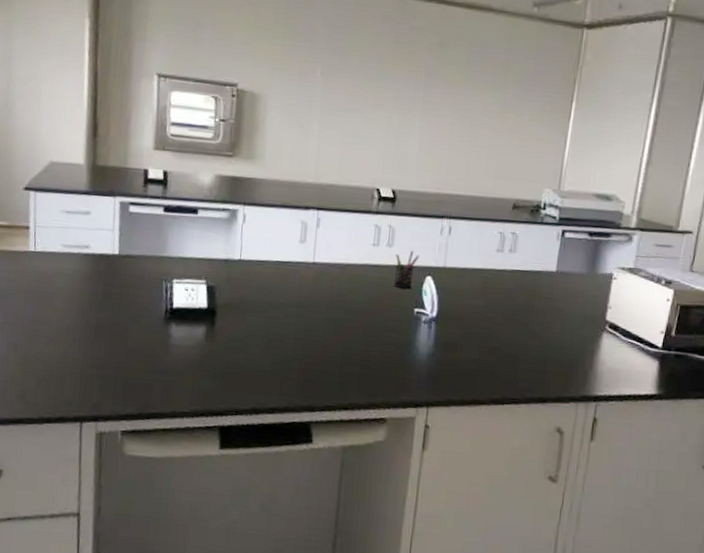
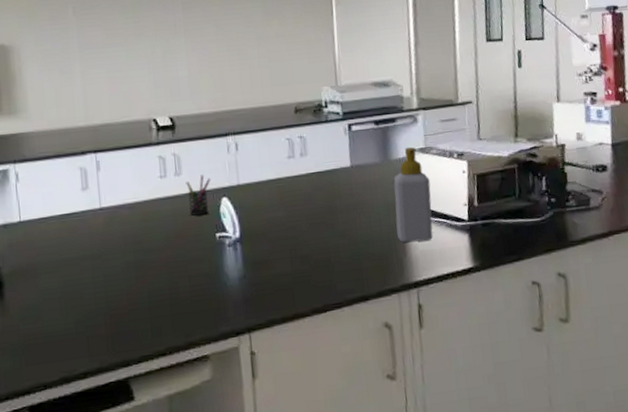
soap bottle: none [587,265,632,360] -> present [393,147,433,243]

